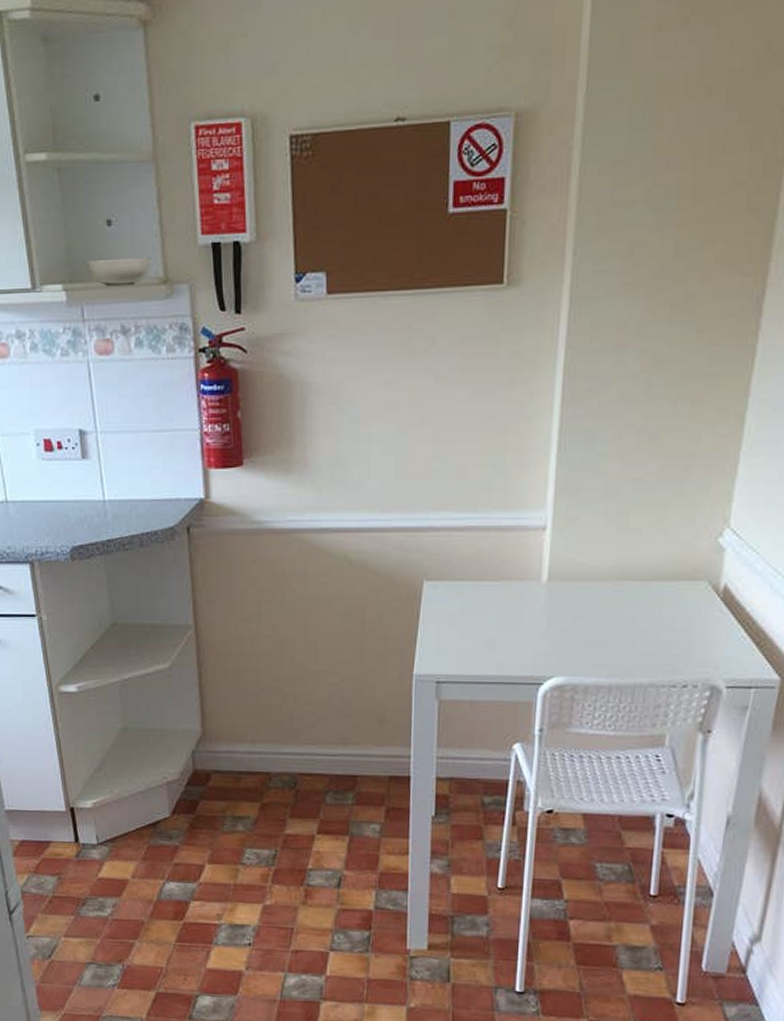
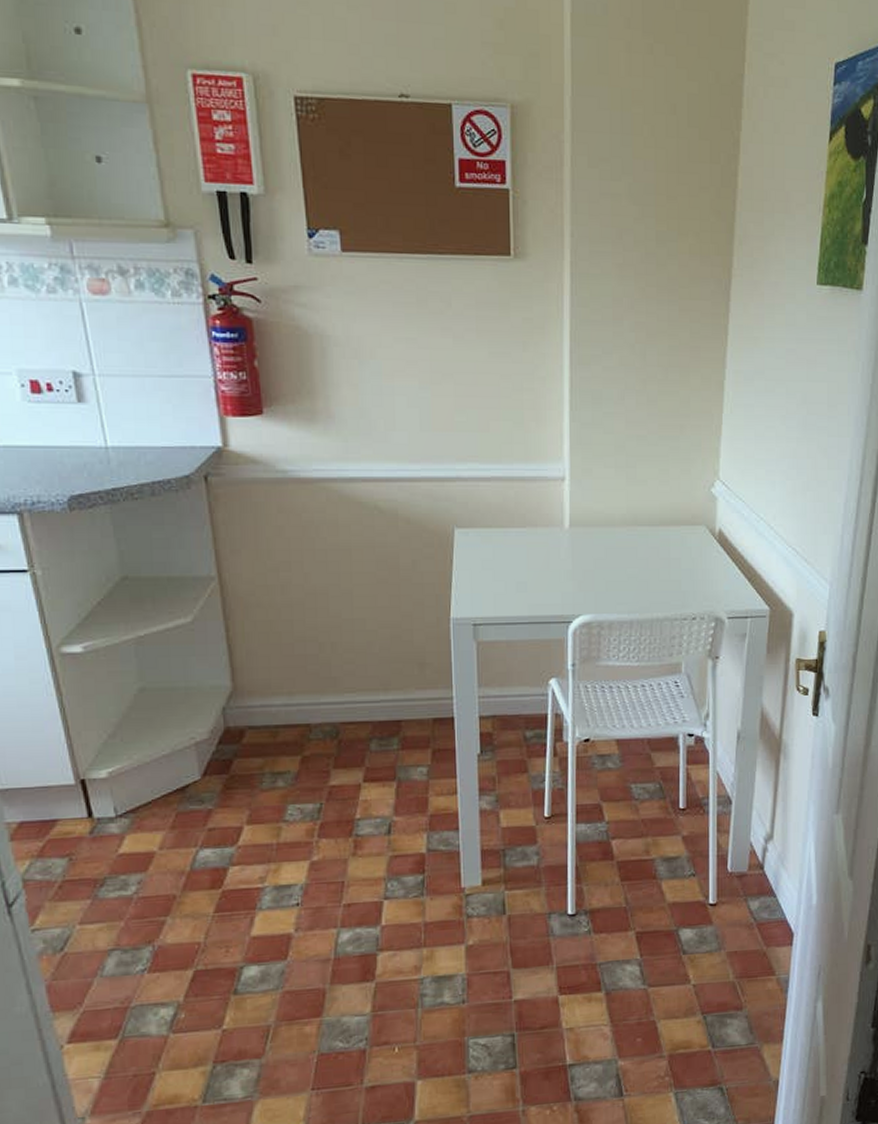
bowl: present [84,257,150,287] -> none [71,196,149,226]

